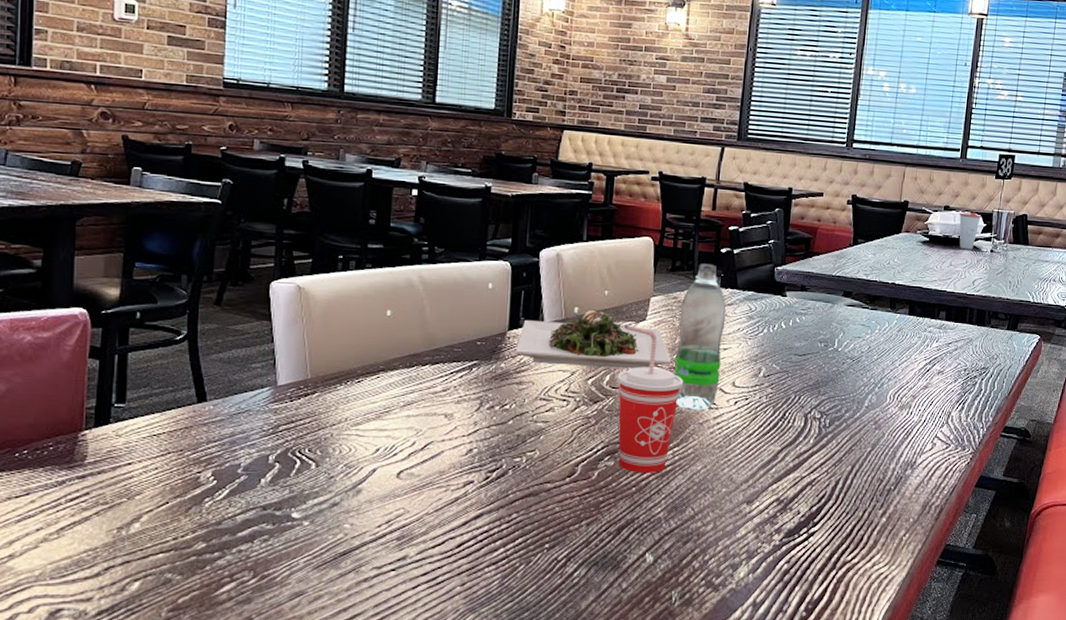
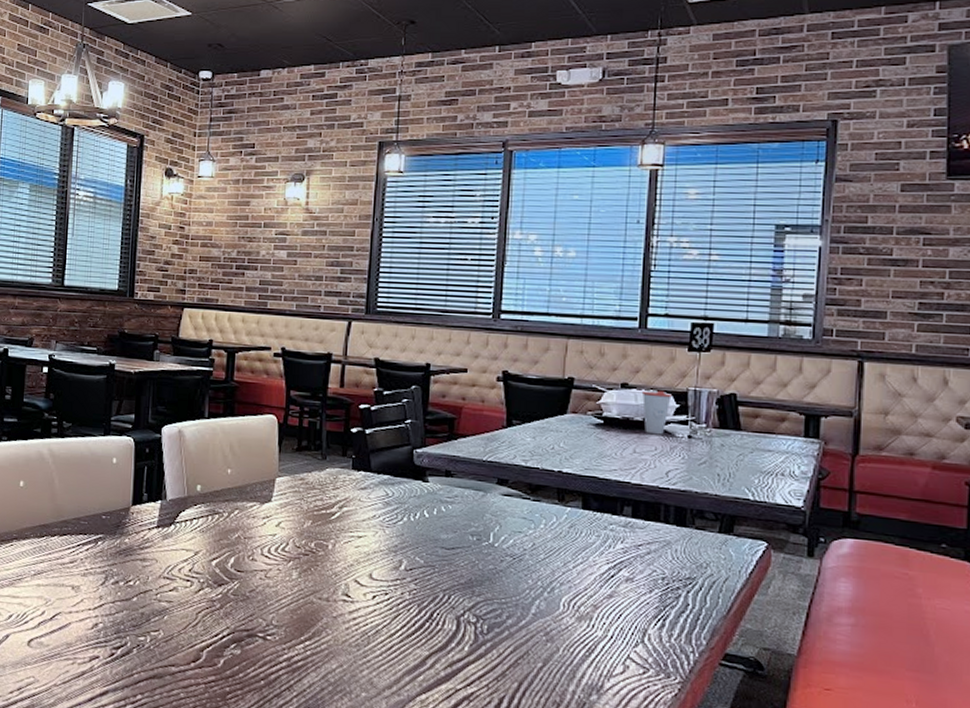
salad: present [514,309,672,369] -> none [138,488,300,553]
beverage cup: present [617,324,684,474] -> none [242,504,314,667]
bottle: present [673,263,727,410] -> none [302,443,360,603]

